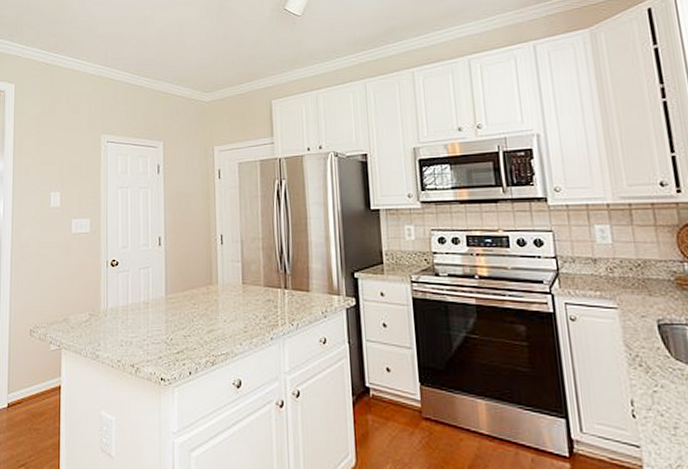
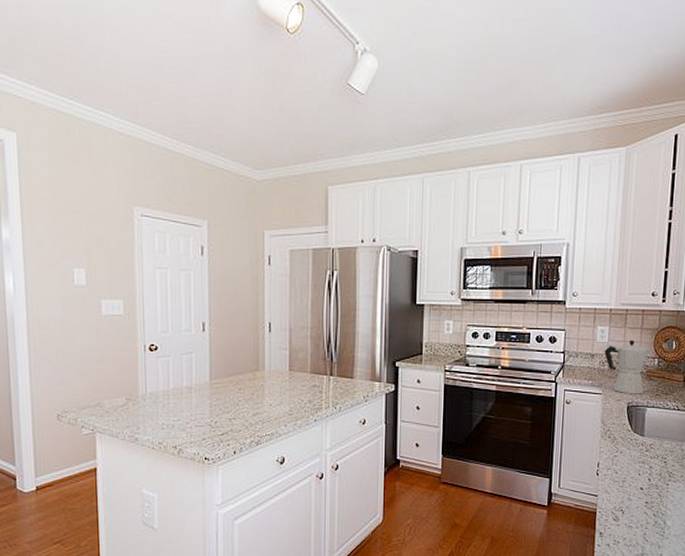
moka pot: none [609,239,678,309] -> present [604,340,652,394]

